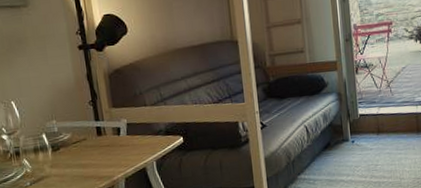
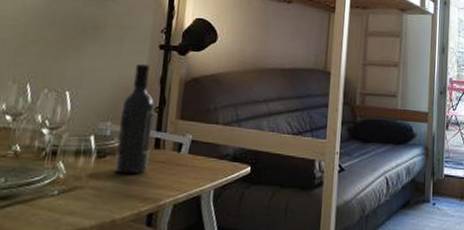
wine bottle: none [60,65,96,161] -> present [115,63,155,174]

